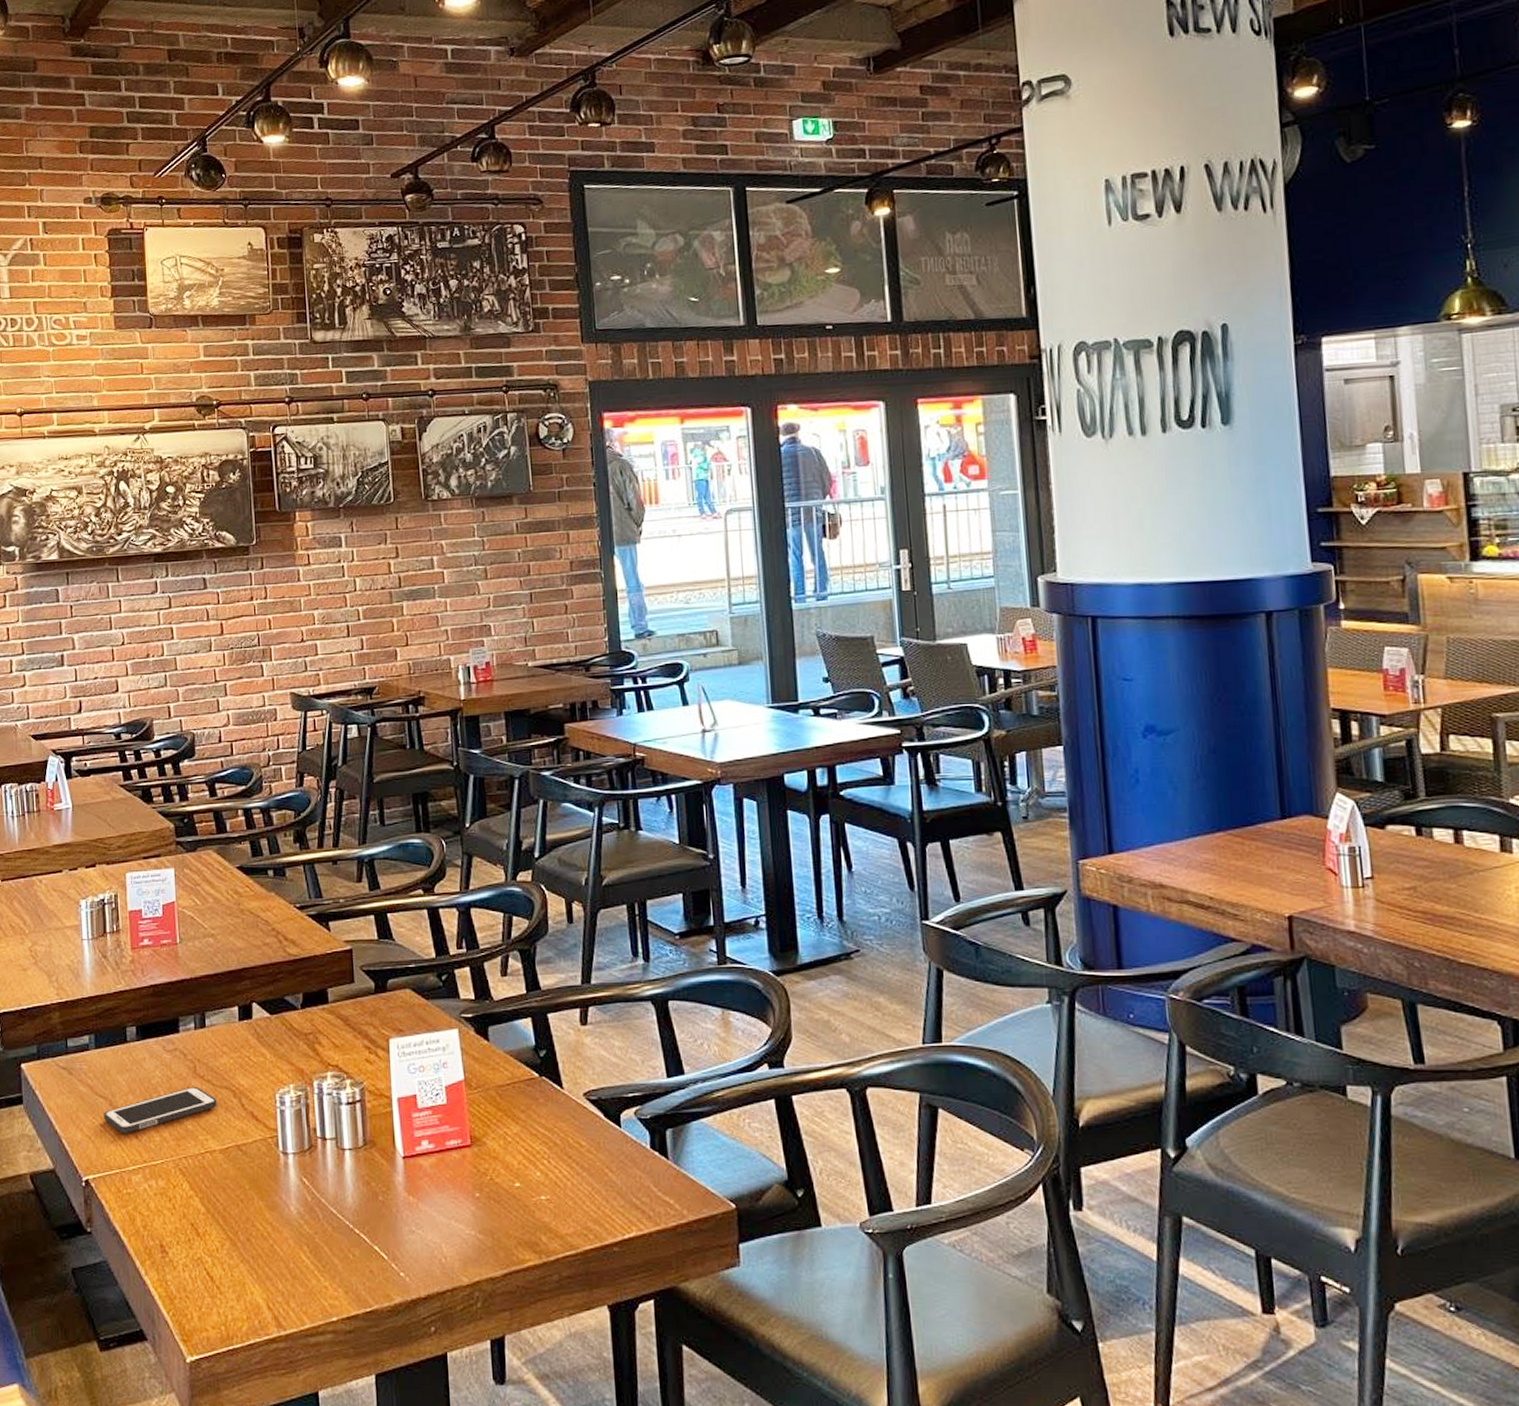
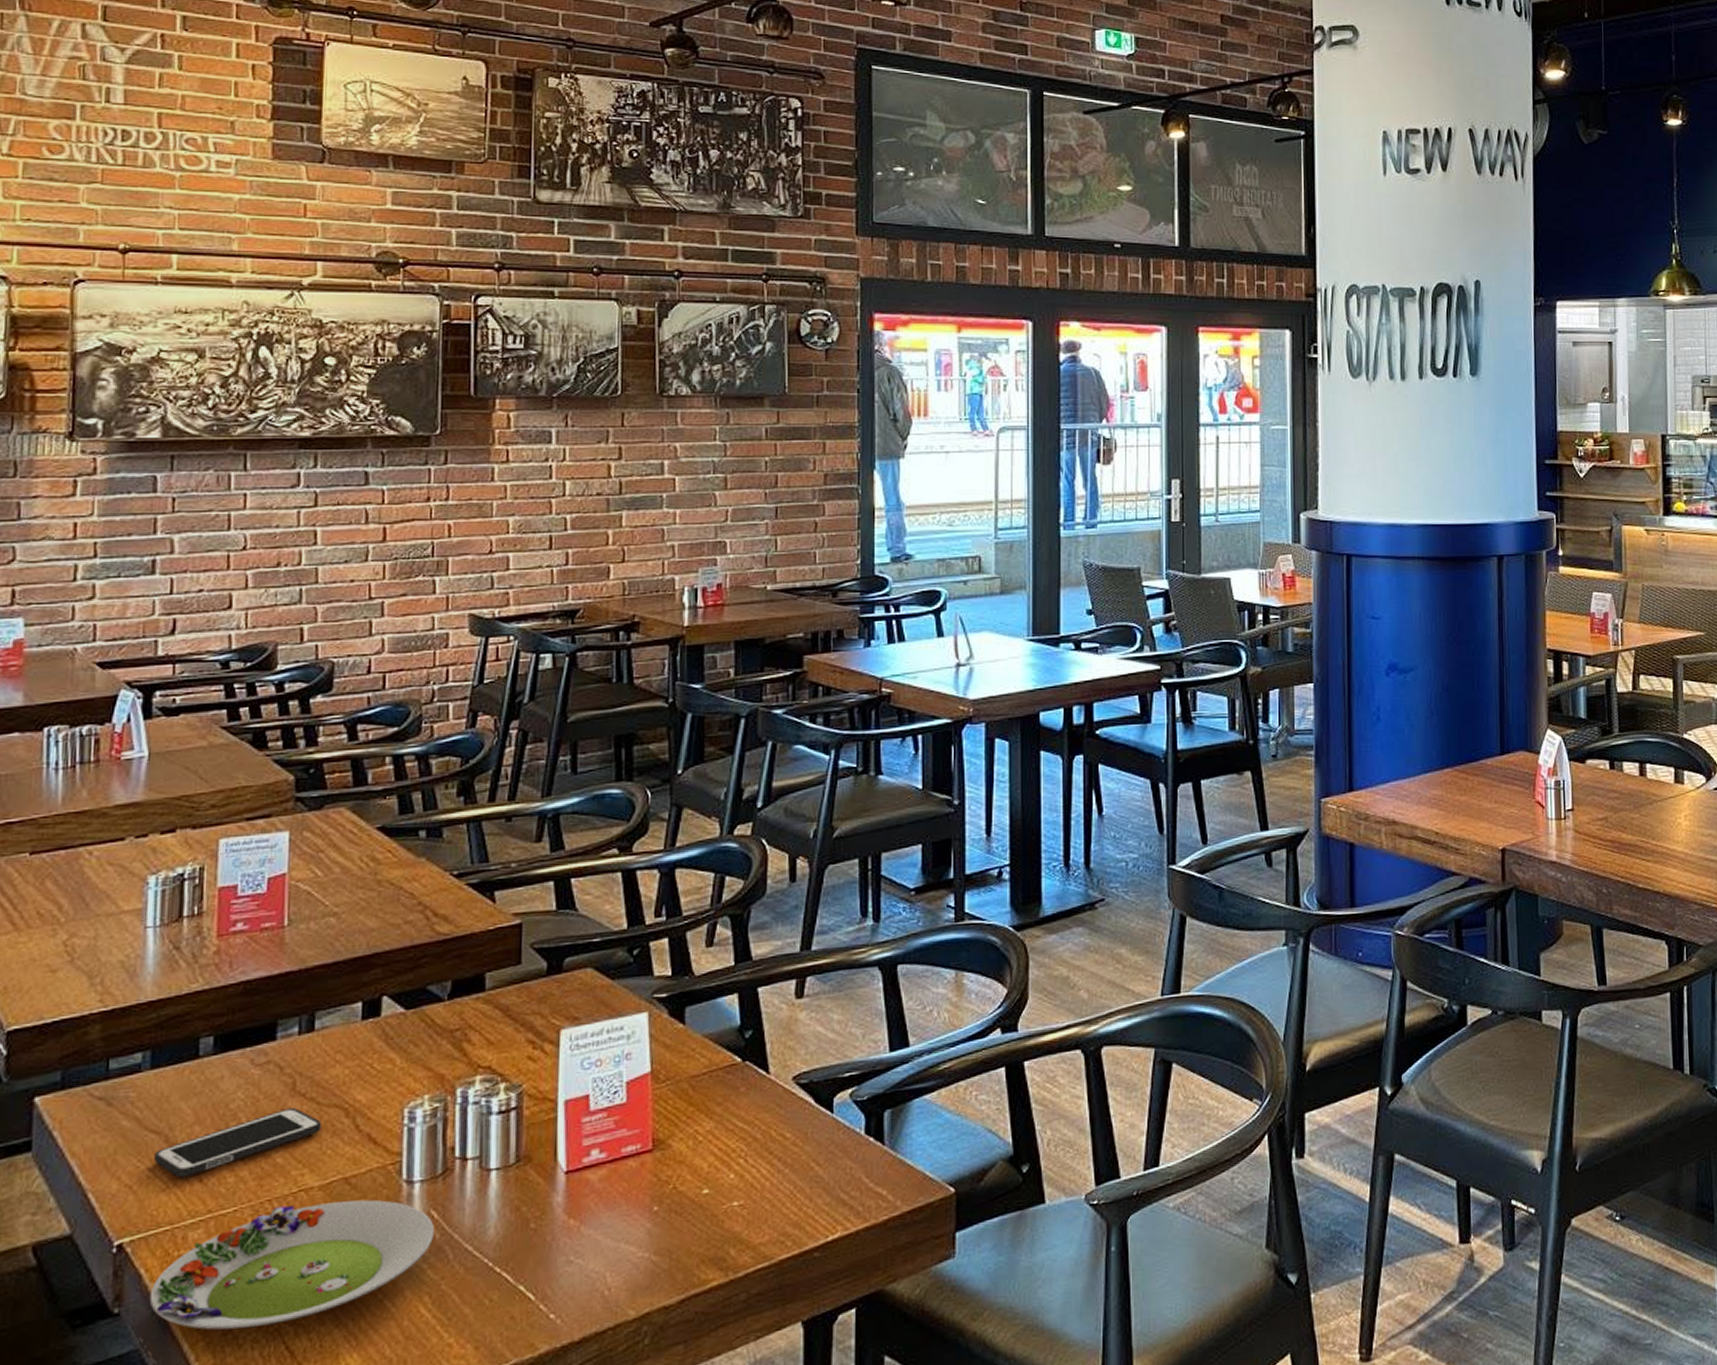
salad plate: none [110,1162,306,1254] -> present [149,1199,434,1330]

